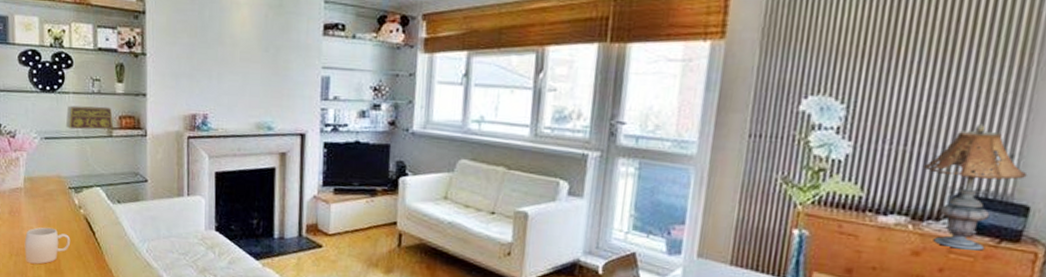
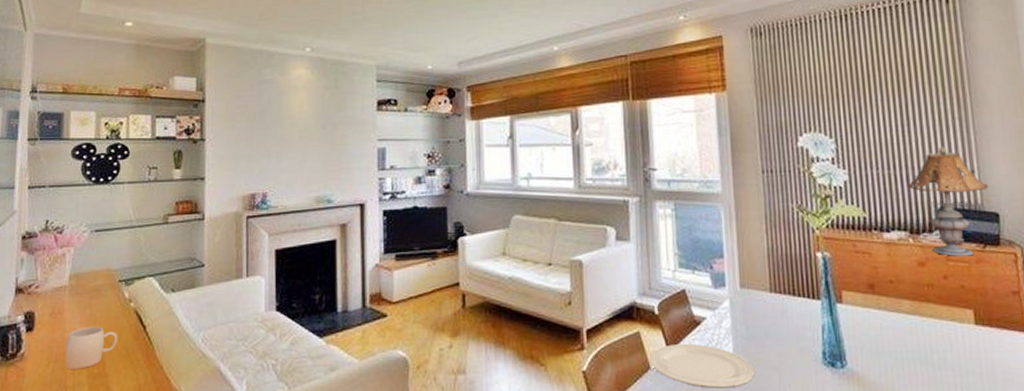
decorative box: present [65,105,114,130] -> none [118,193,170,219]

